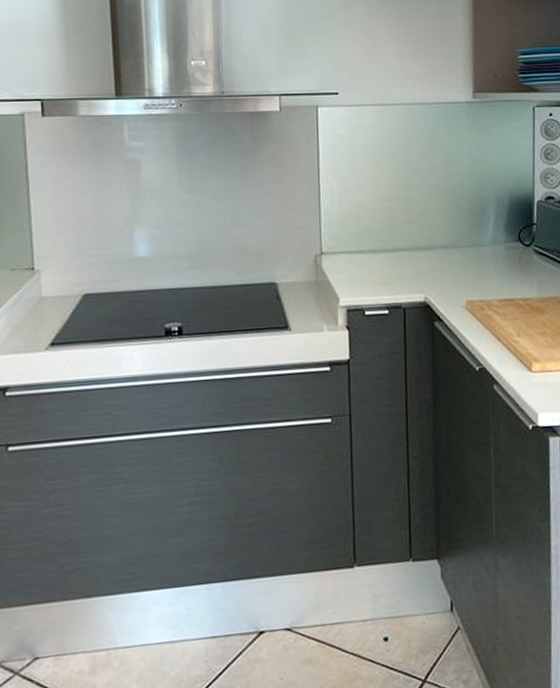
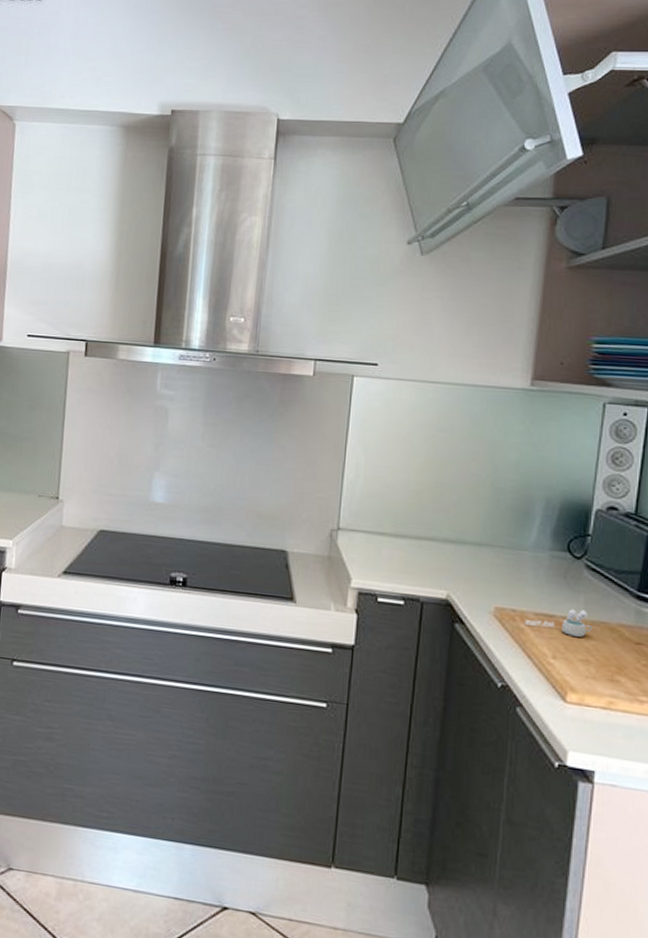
cup: none [491,289,545,314] -> present [524,608,592,637]

